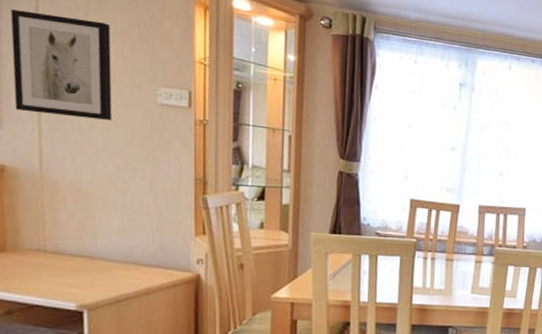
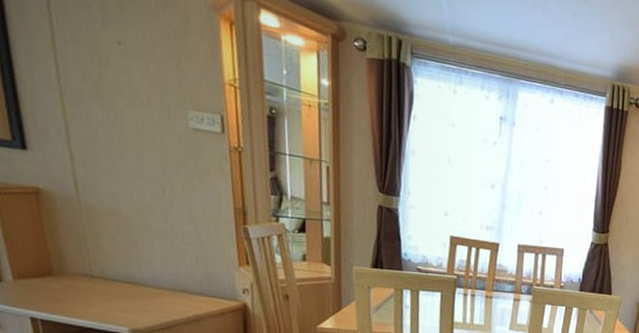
wall art: present [10,9,113,120] -> none [22,16,144,144]

